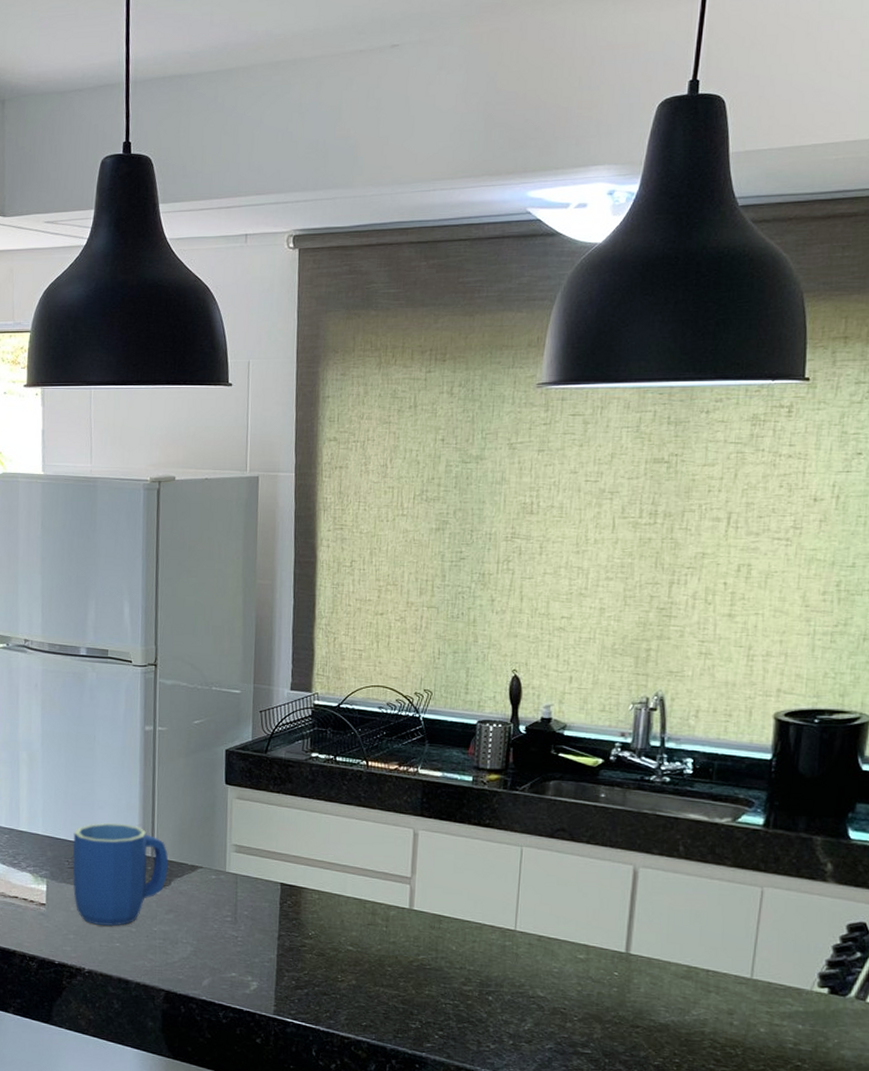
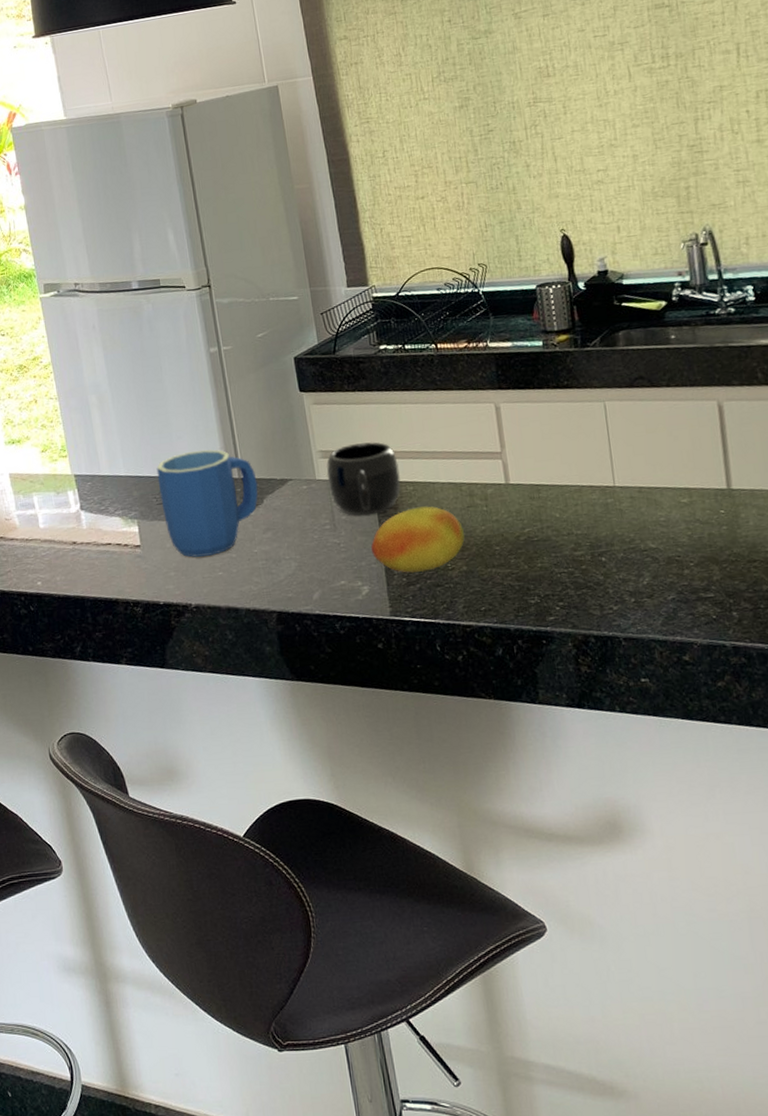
mug: none [236,844,309,915] -> present [326,442,401,516]
fruit: none [267,916,360,978] -> present [371,506,465,573]

